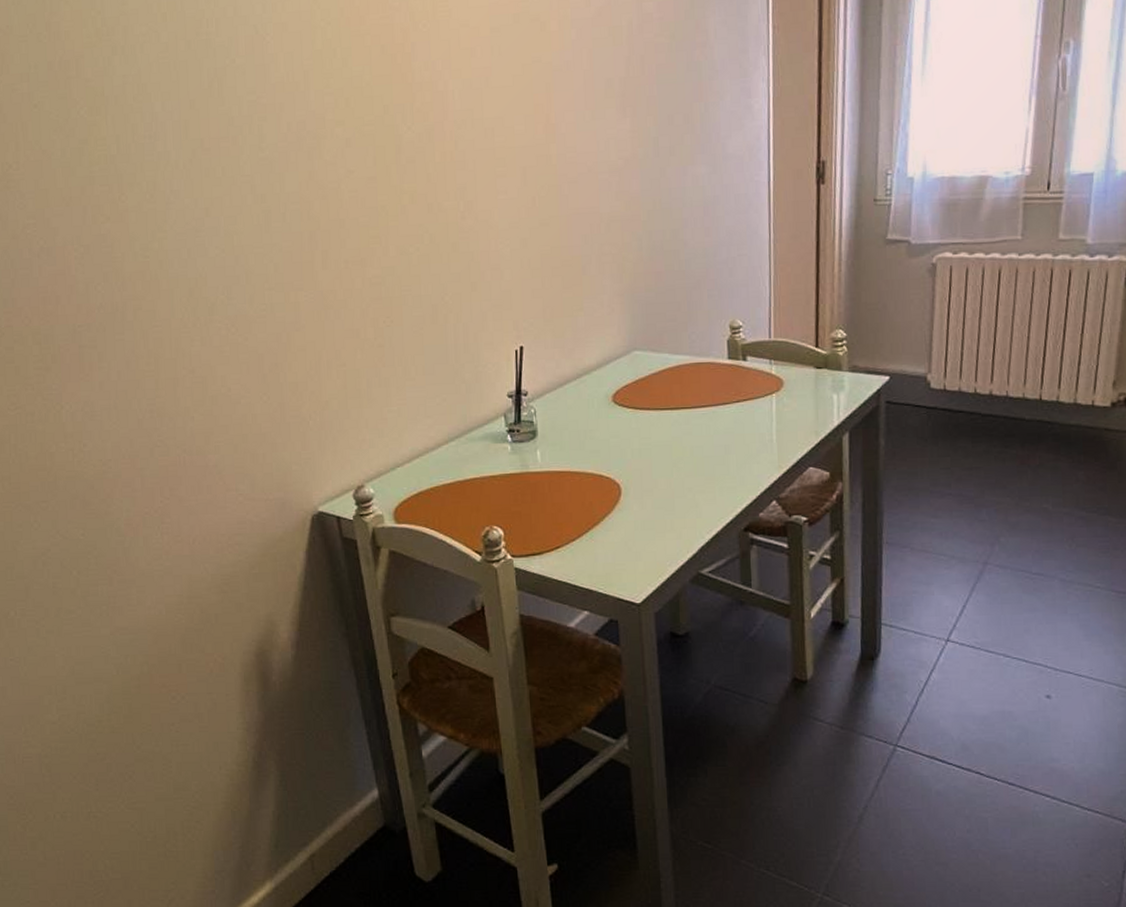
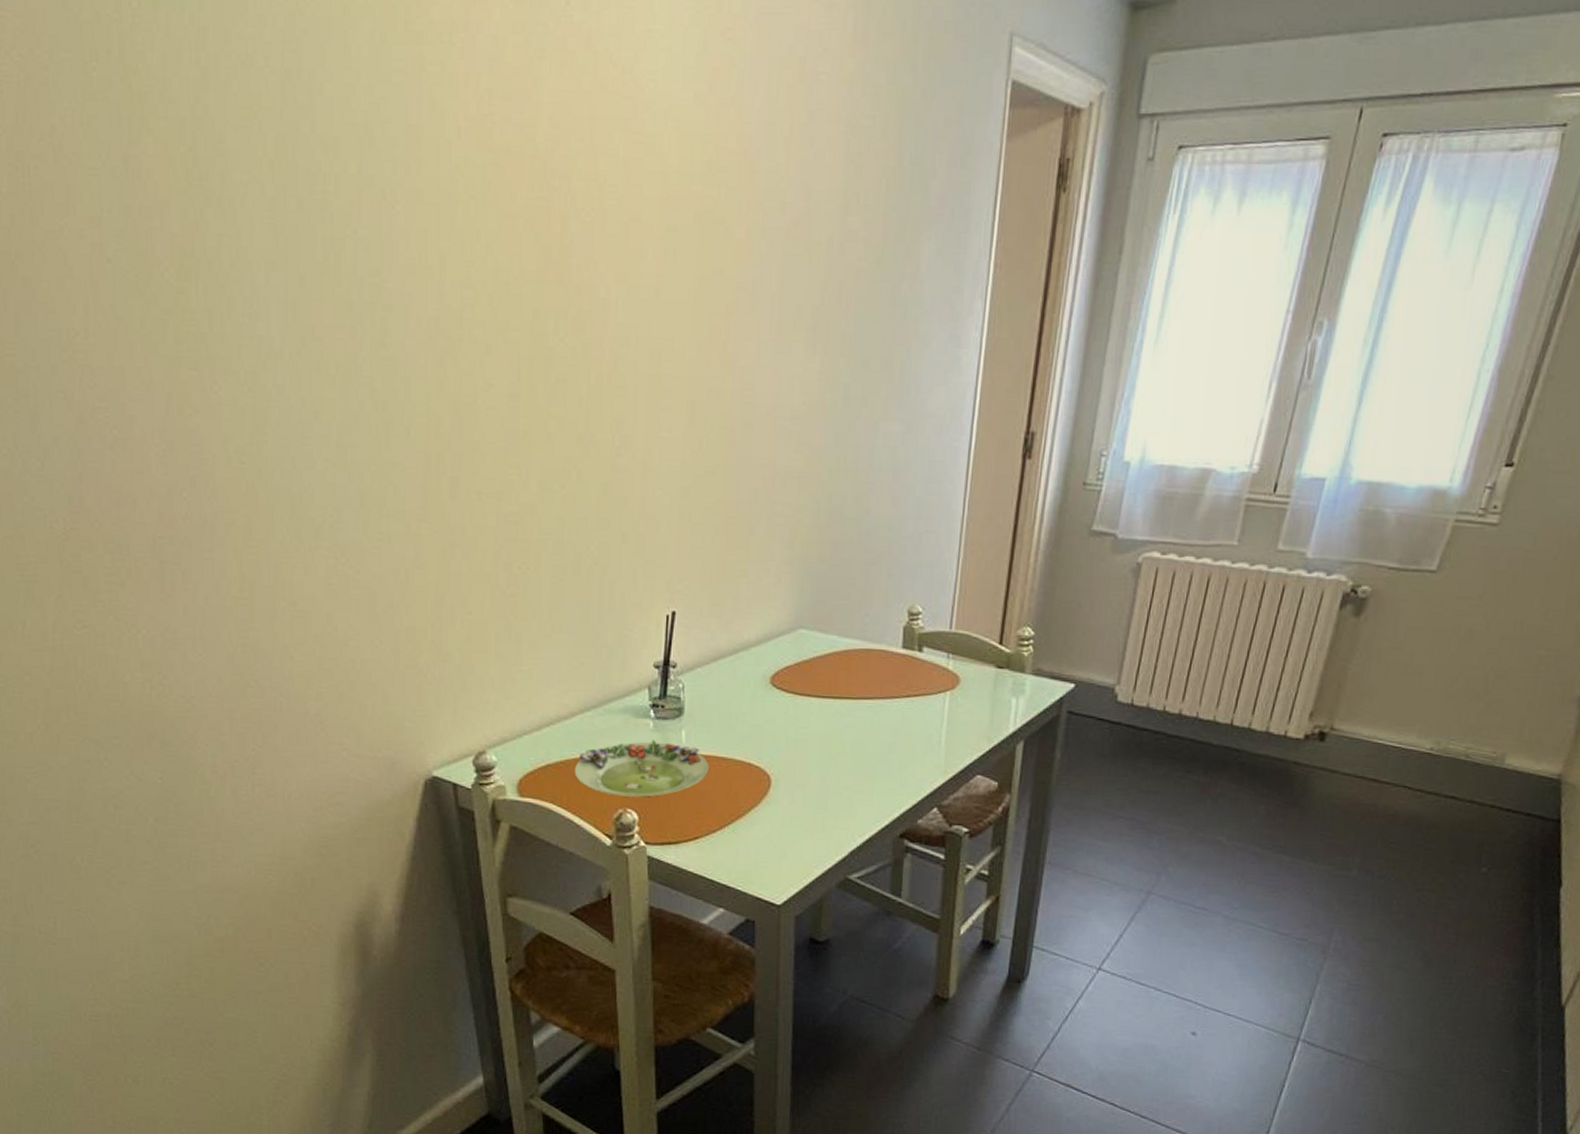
salad plate: none [443,461,565,515] -> present [574,739,710,797]

